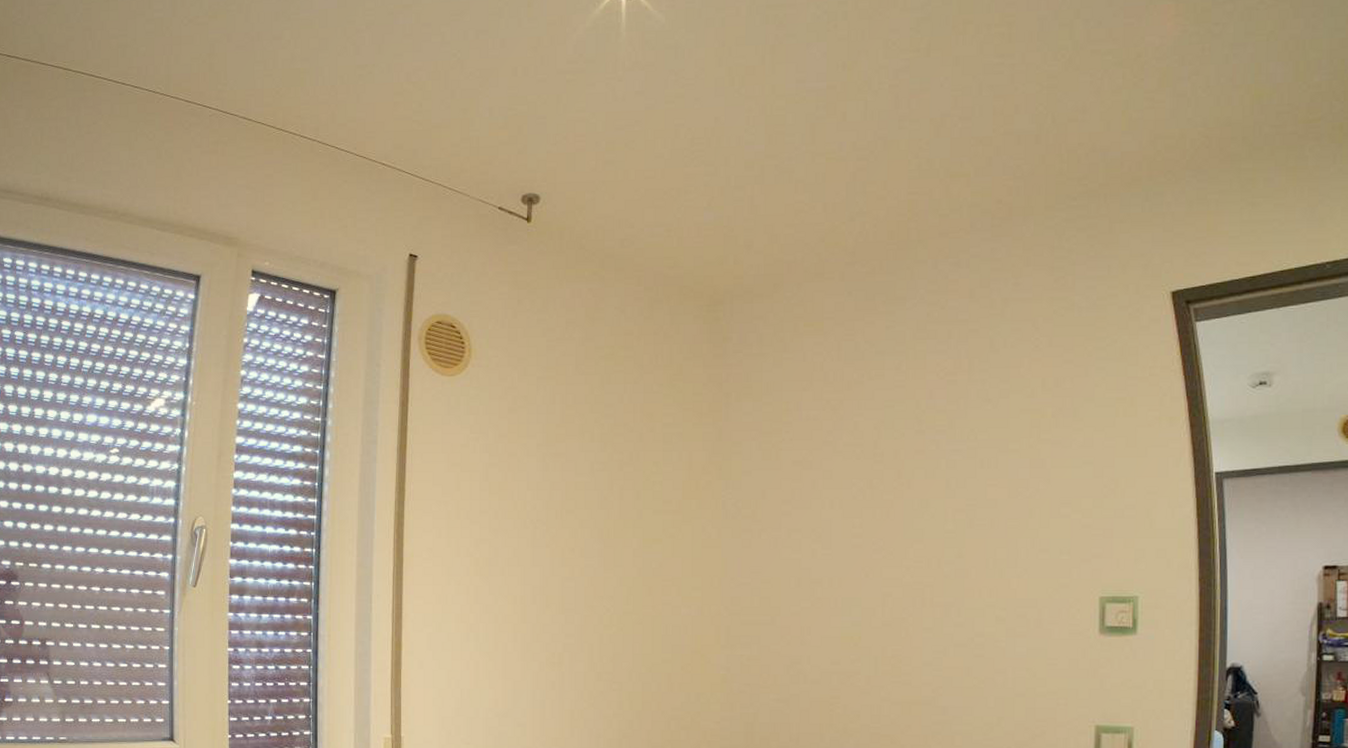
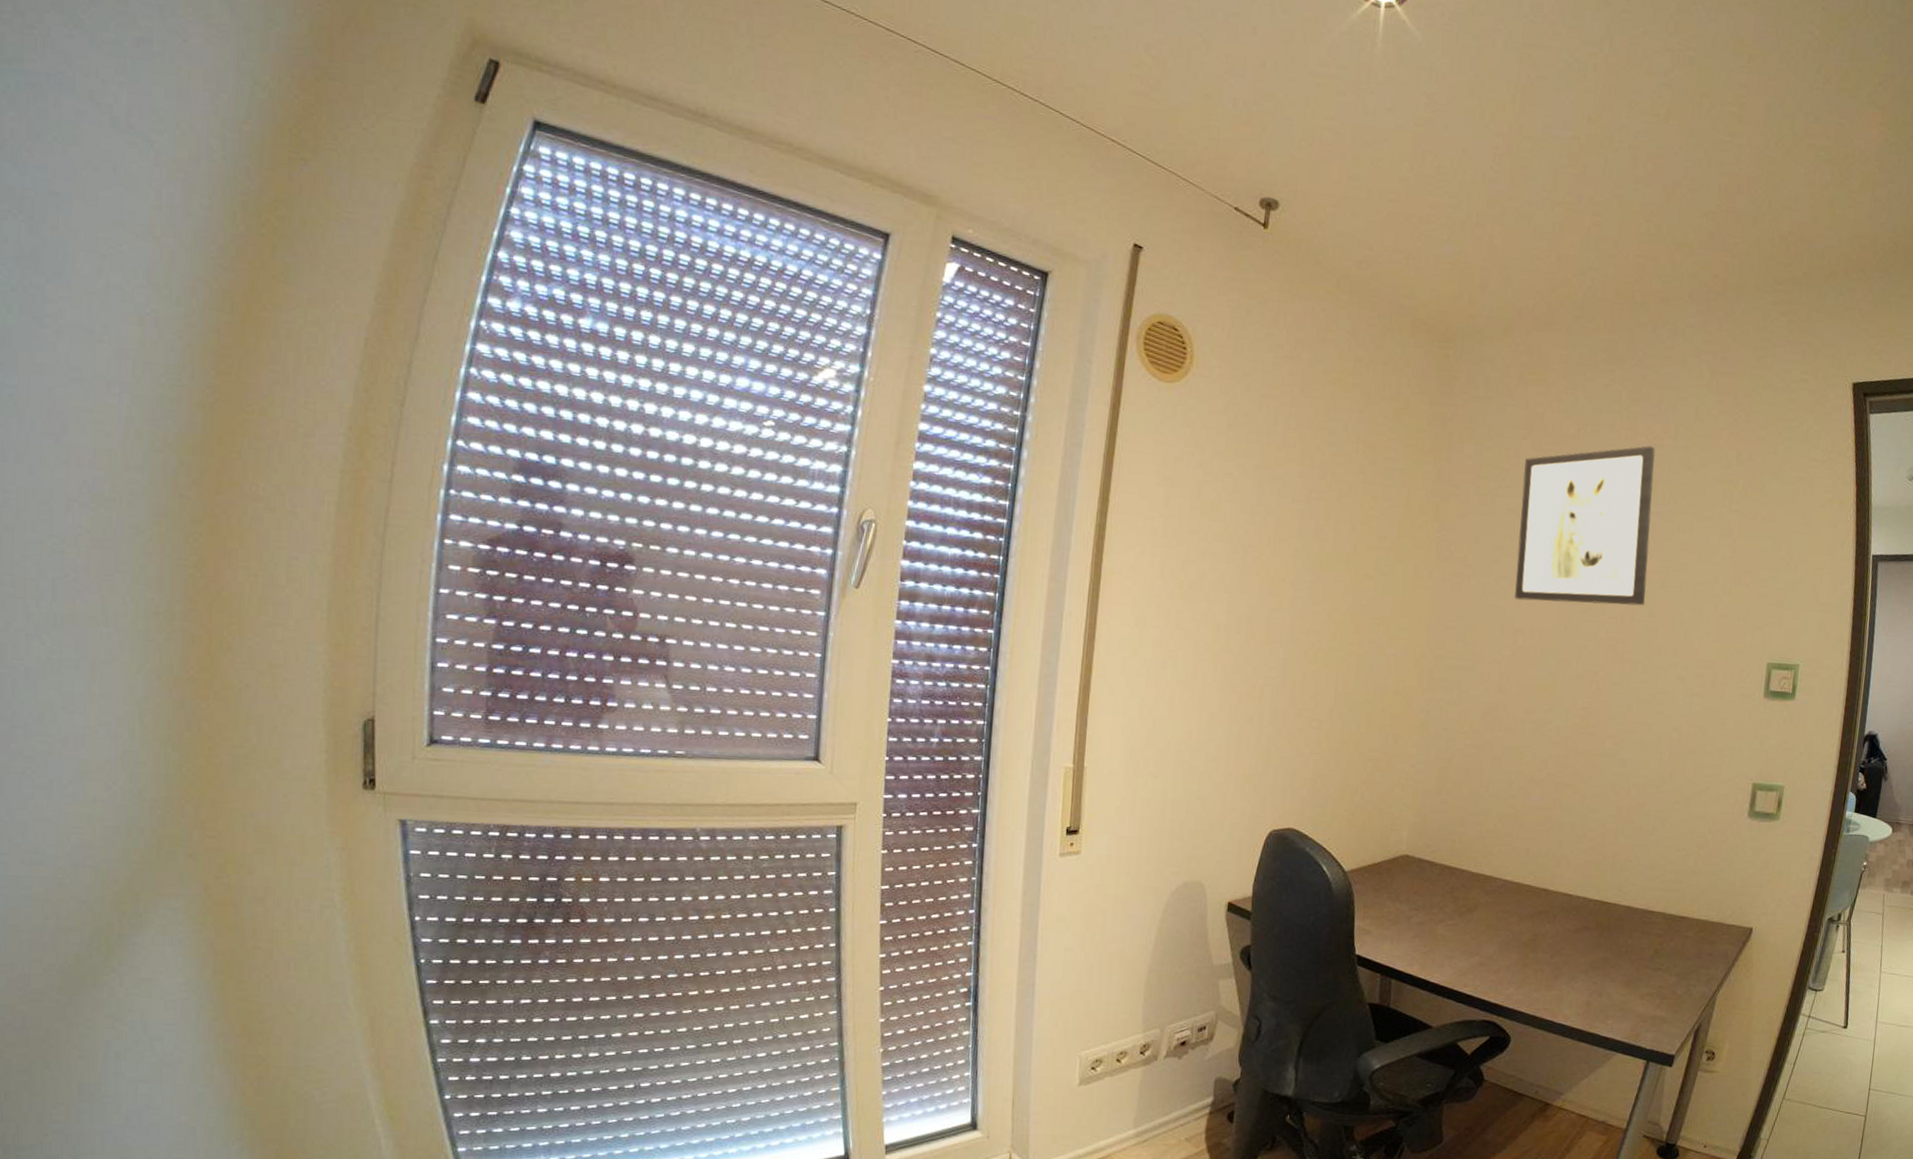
wall art: none [806,383,952,552] -> present [1514,446,1656,606]

